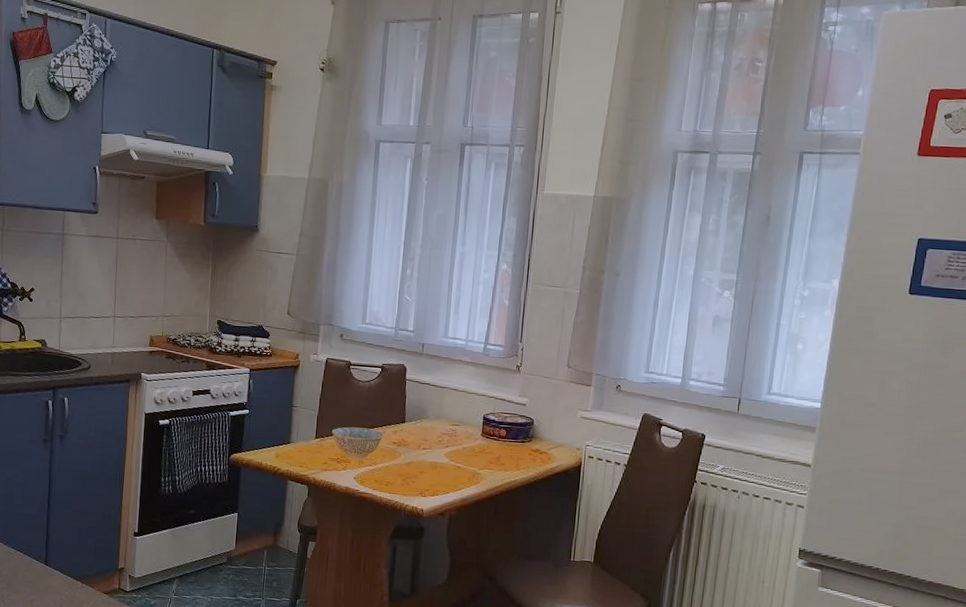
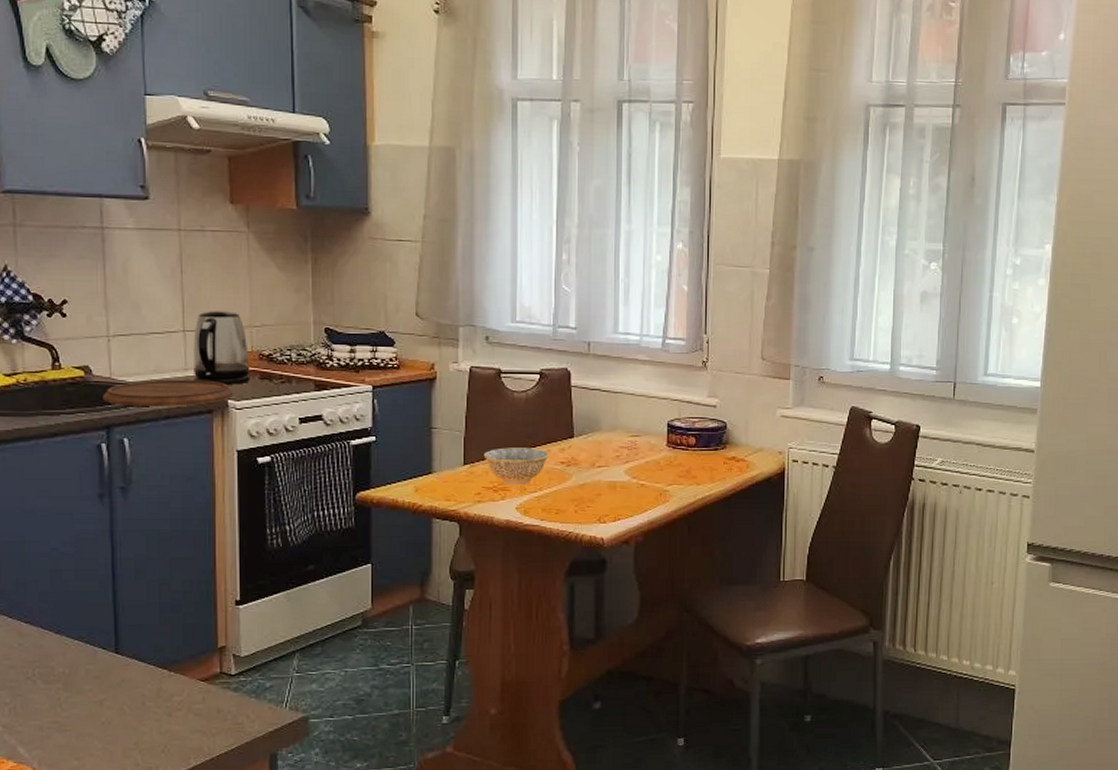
cutting board: none [52,354,146,376] -> present [102,379,234,407]
kettle: none [118,301,160,361] -> present [193,310,250,385]

